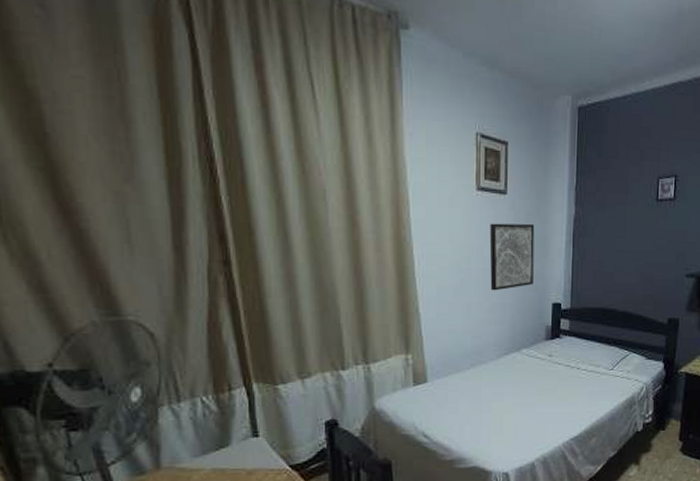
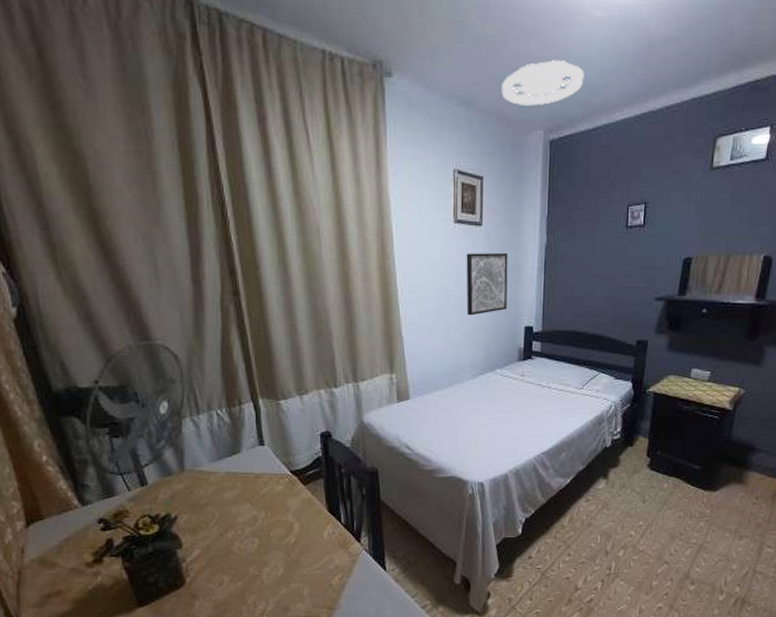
ceiling light: none [527,23,613,70] -> present [501,60,585,106]

